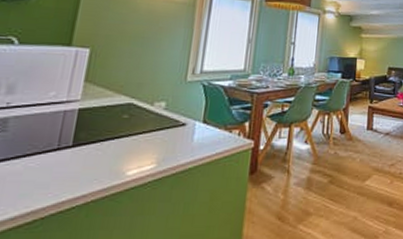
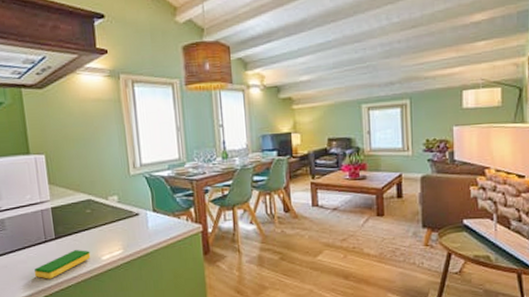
dish sponge: none [26,162,114,198] -> present [34,250,91,279]

